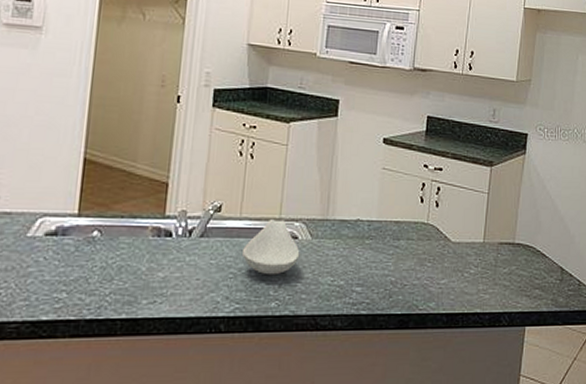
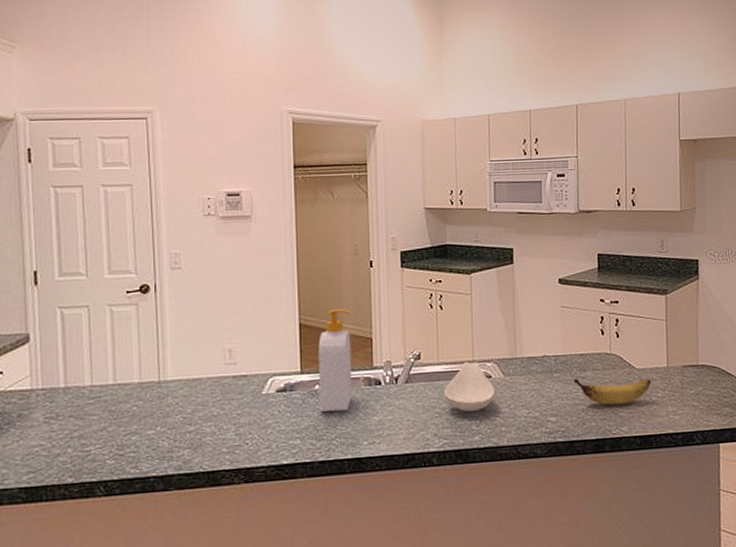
soap bottle: none [95,145,148,264] -> present [318,308,353,412]
banana: none [385,246,466,278] -> present [573,378,652,405]

